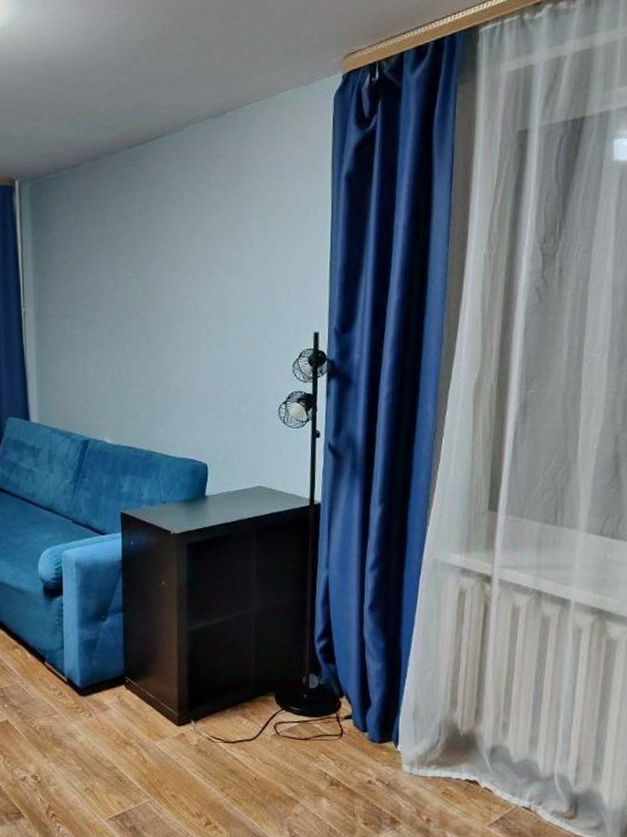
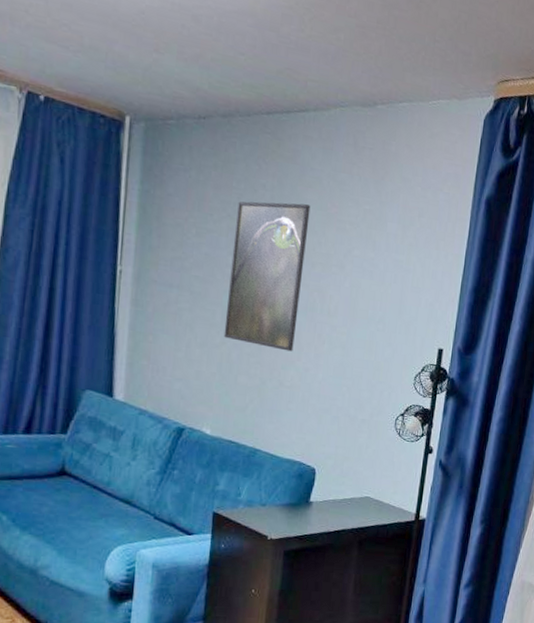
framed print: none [112,221,176,358] -> present [223,201,311,352]

